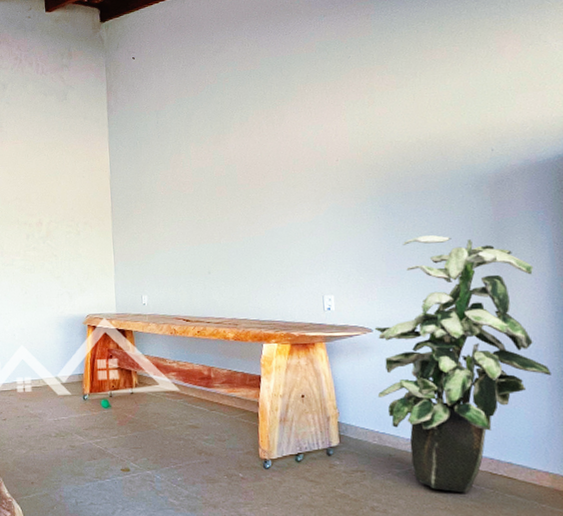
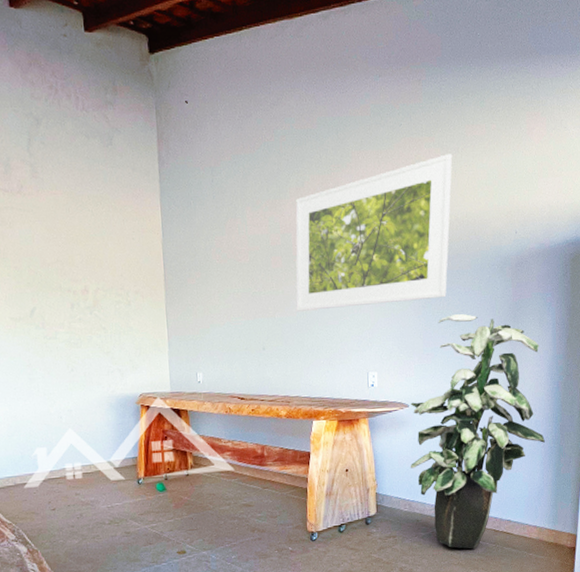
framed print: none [240,78,412,237] -> present [295,153,453,311]

